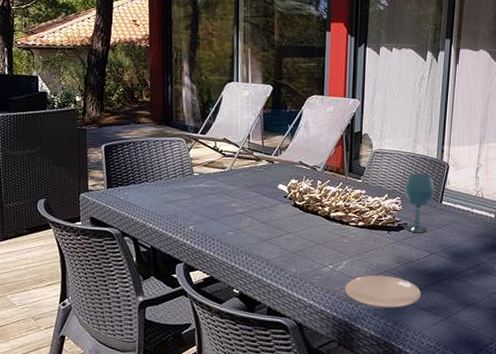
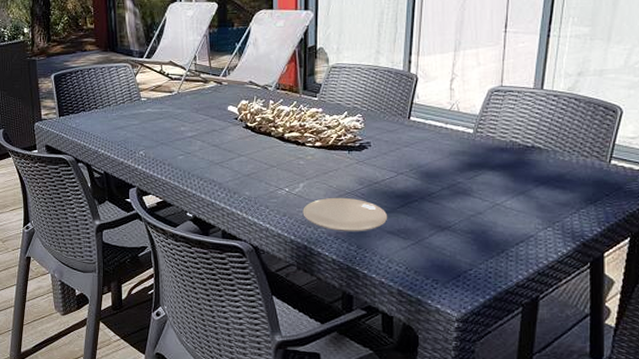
wine glass: present [405,173,434,233] -> none [367,88,400,153]

